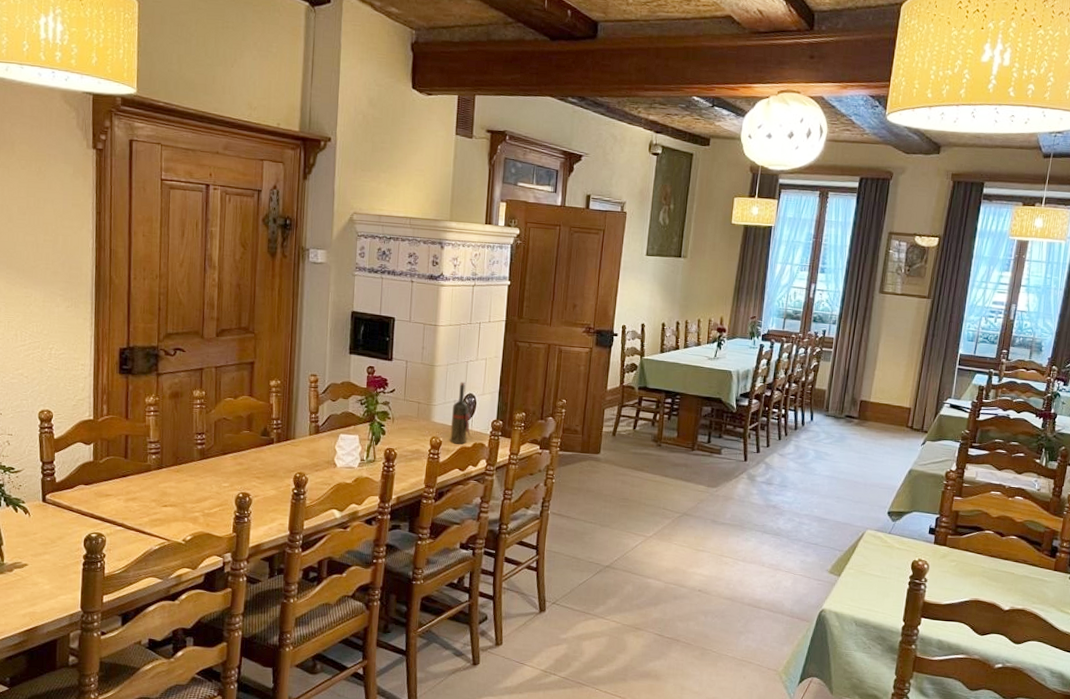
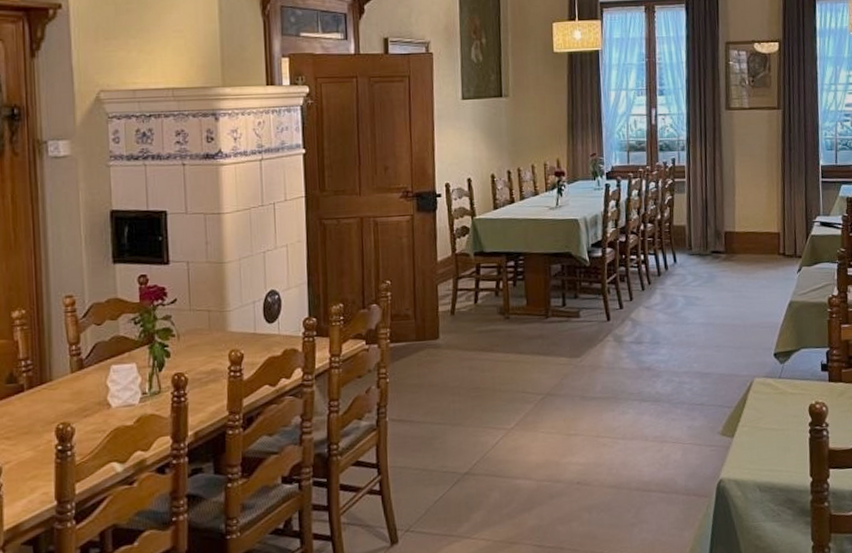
wine bottle: present [449,381,471,445] -> none [251,277,279,355]

